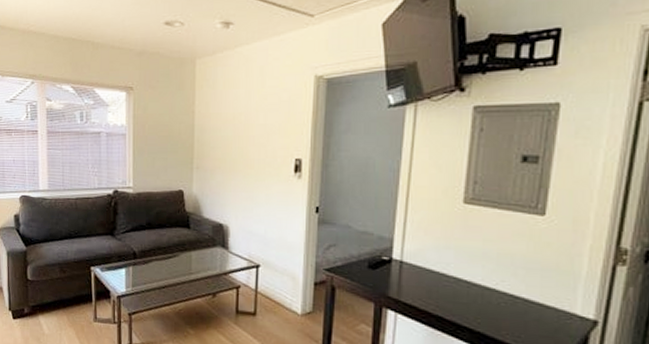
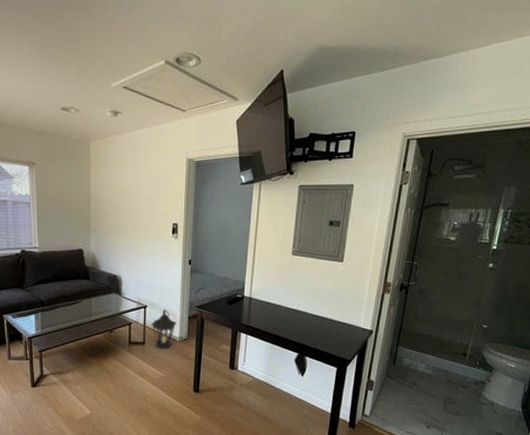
lantern: none [264,270,298,325] -> present [151,309,177,350]

